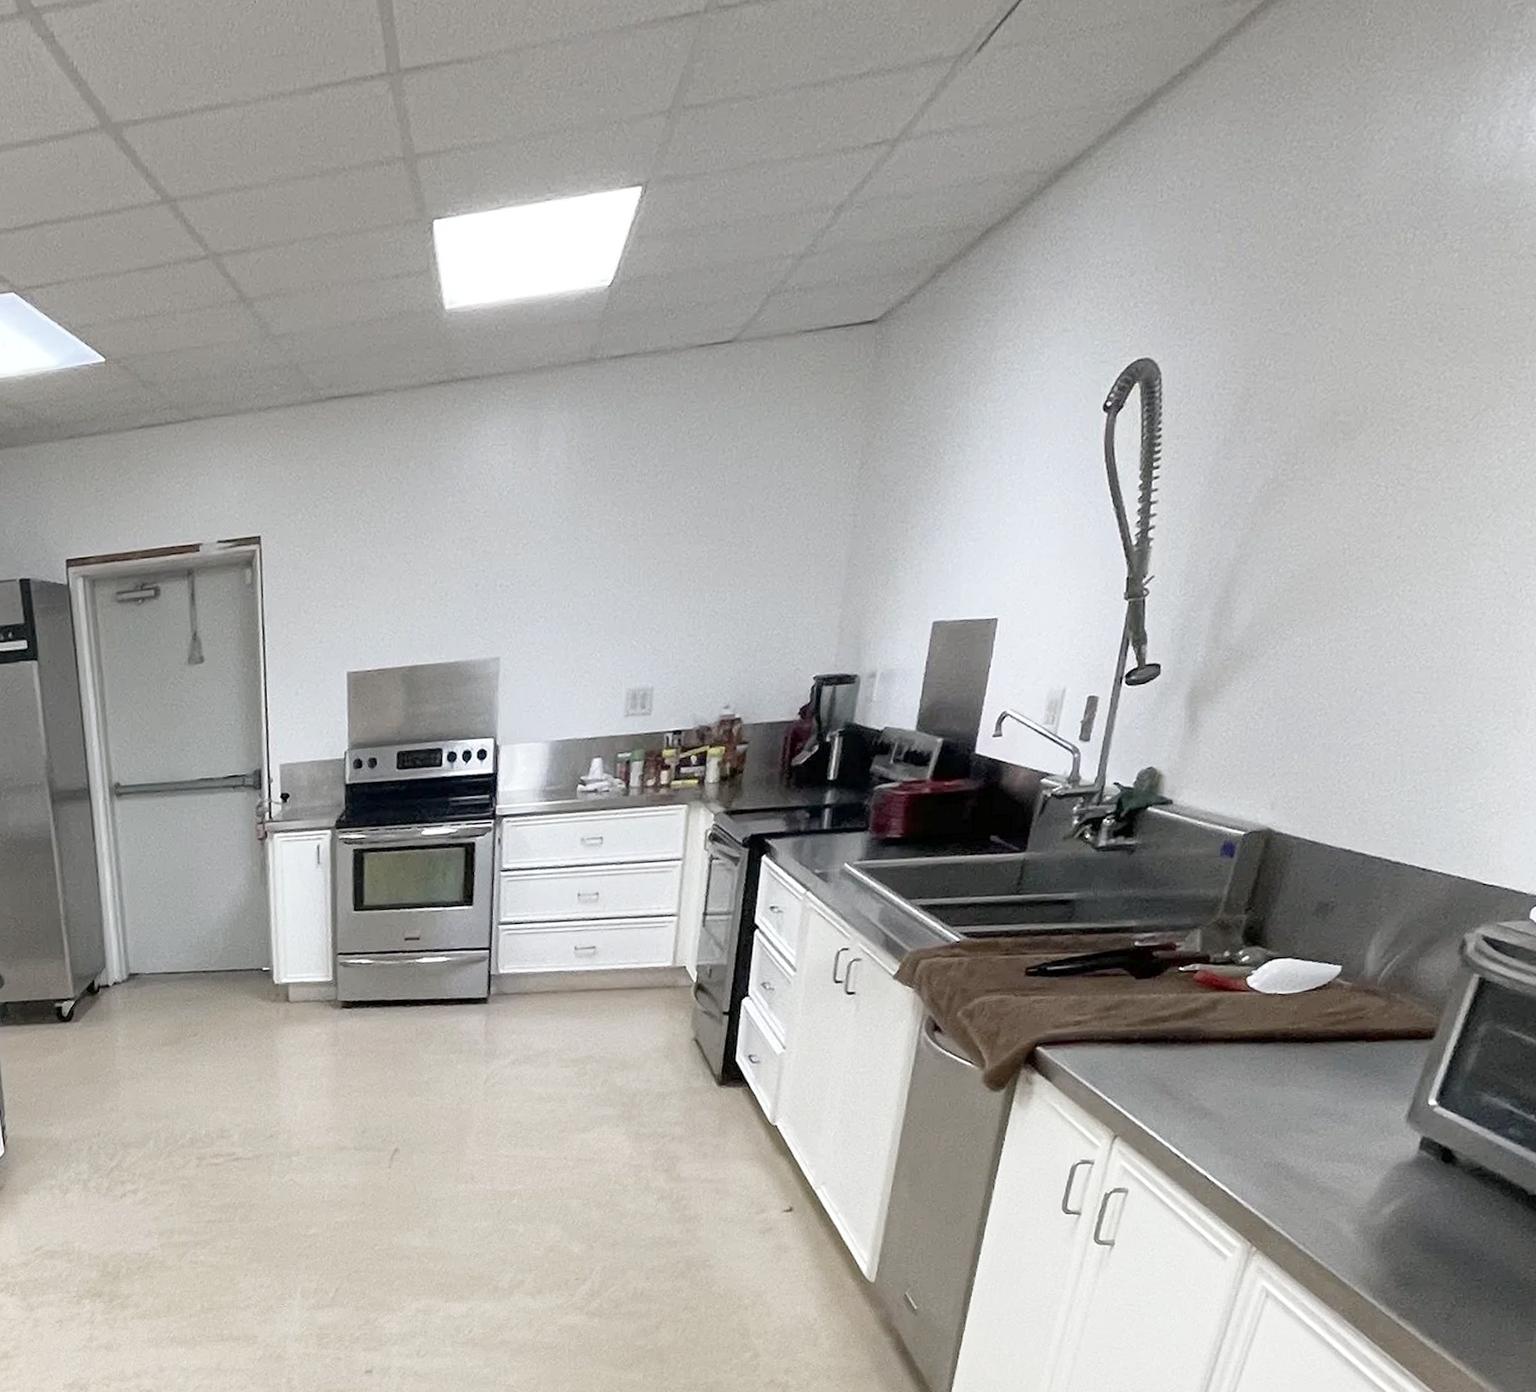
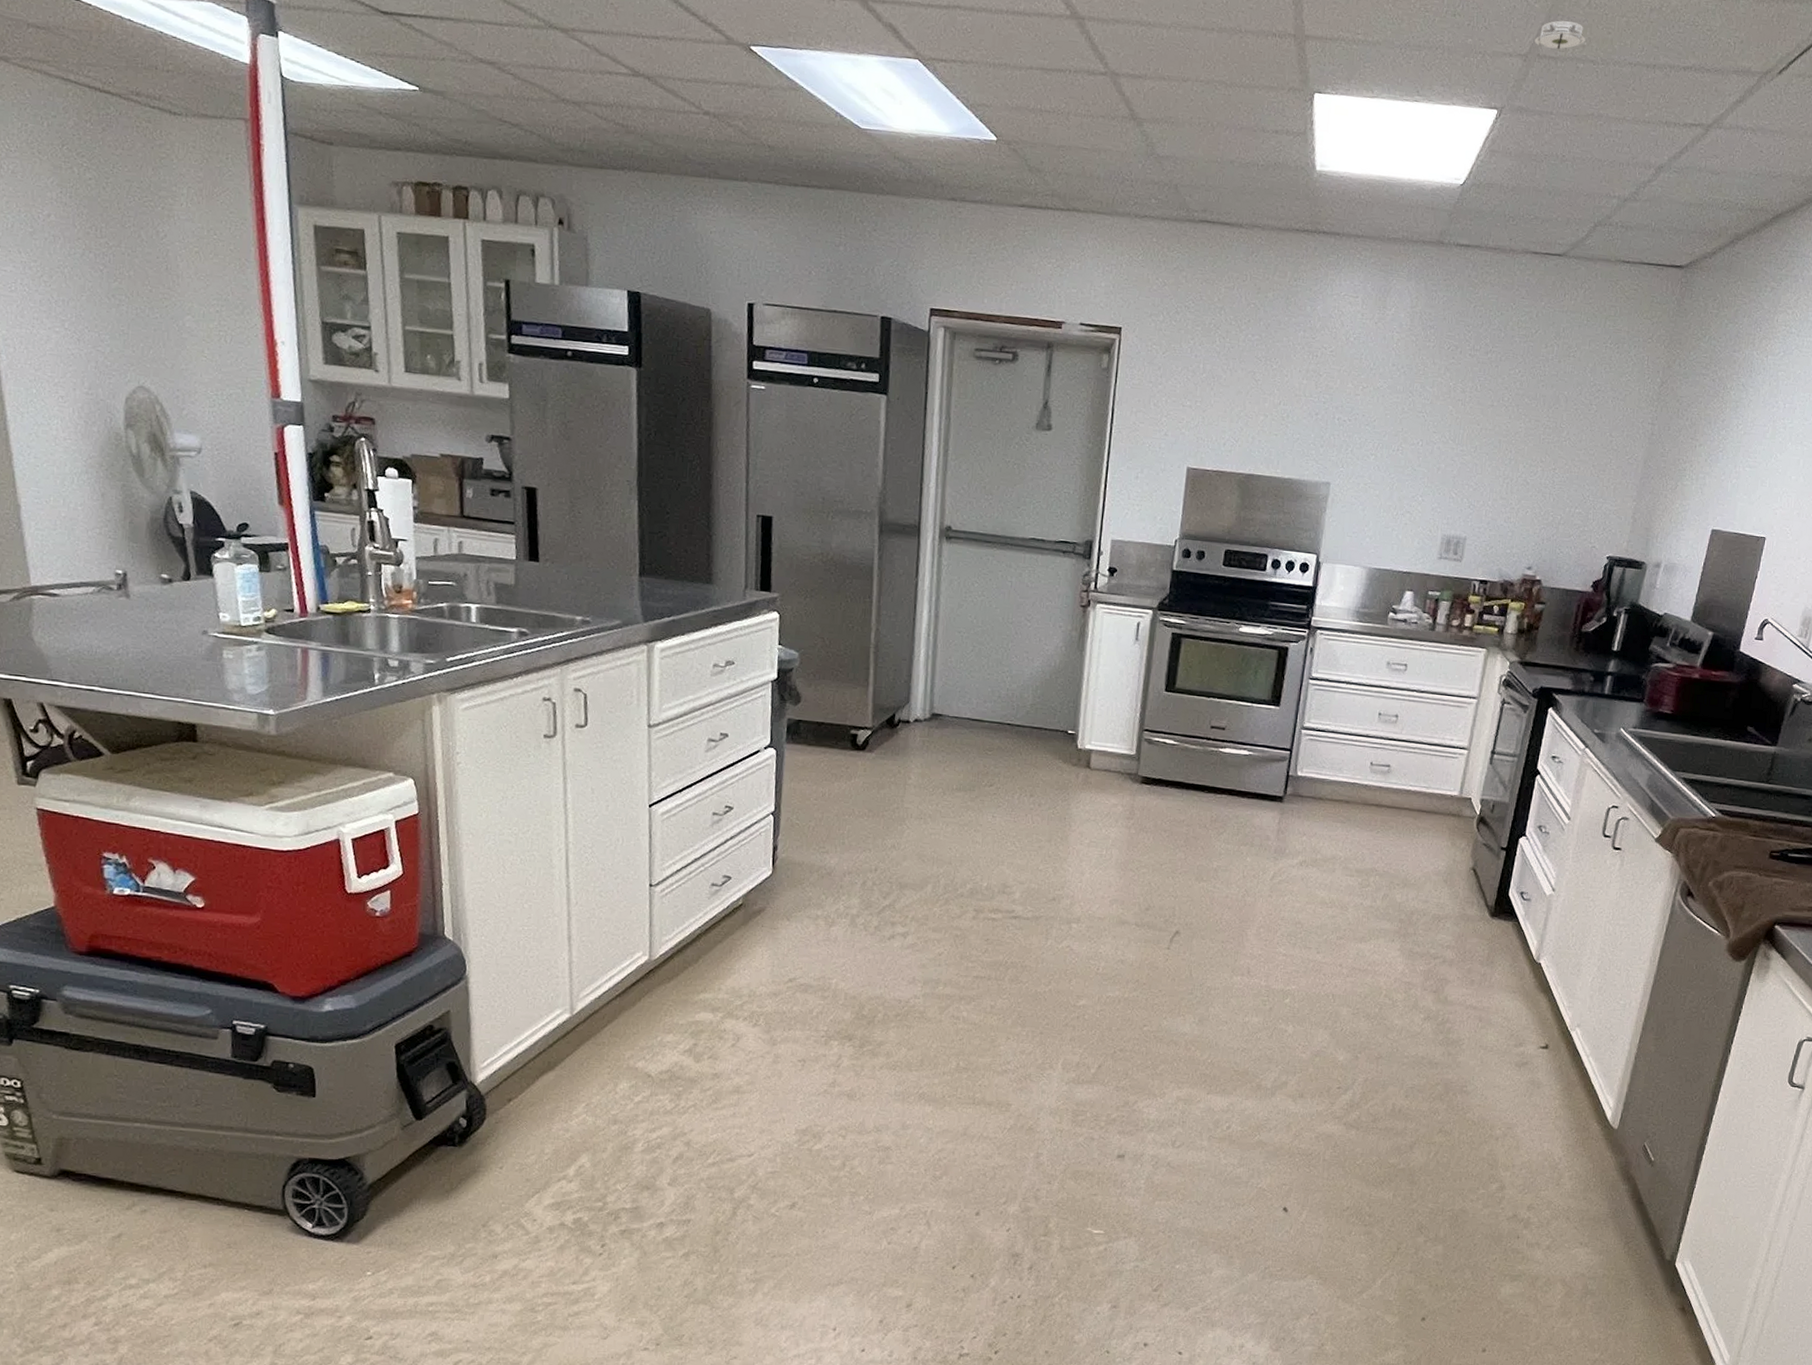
smoke detector: none [675,54,738,101] -> present [1532,20,1586,49]

